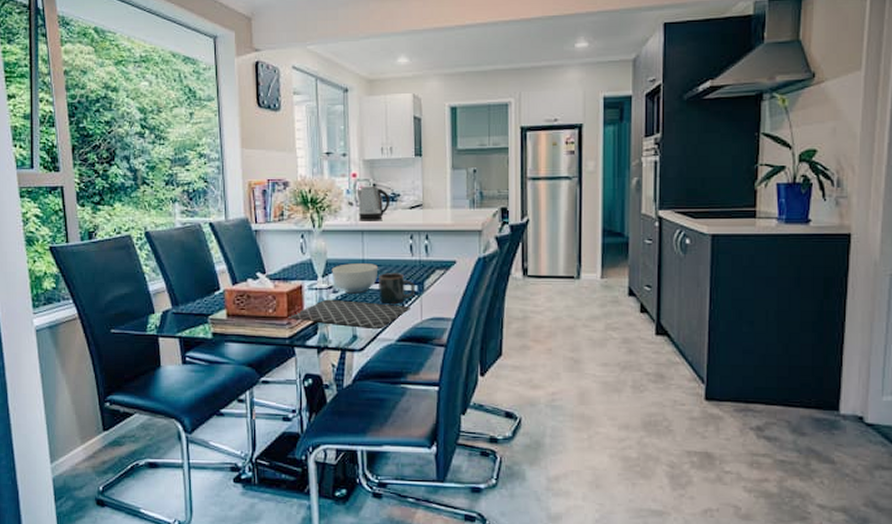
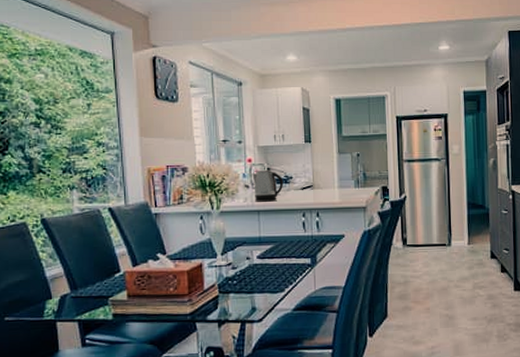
placemat: present [289,299,410,328] -> none [190,275,305,300]
bowl: present [331,262,379,294] -> none [230,239,274,269]
mug: present [379,273,416,305] -> none [275,248,309,278]

